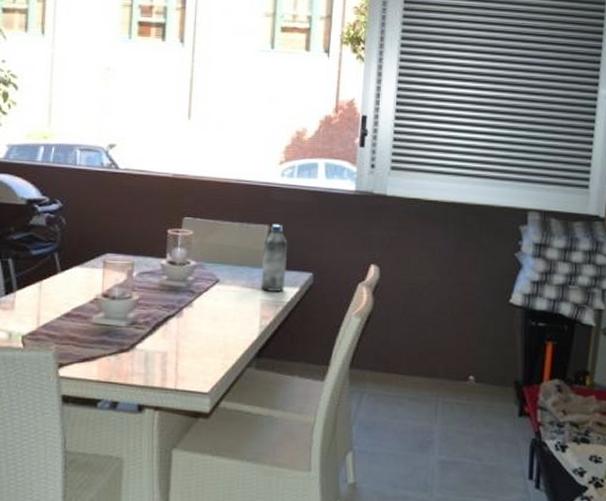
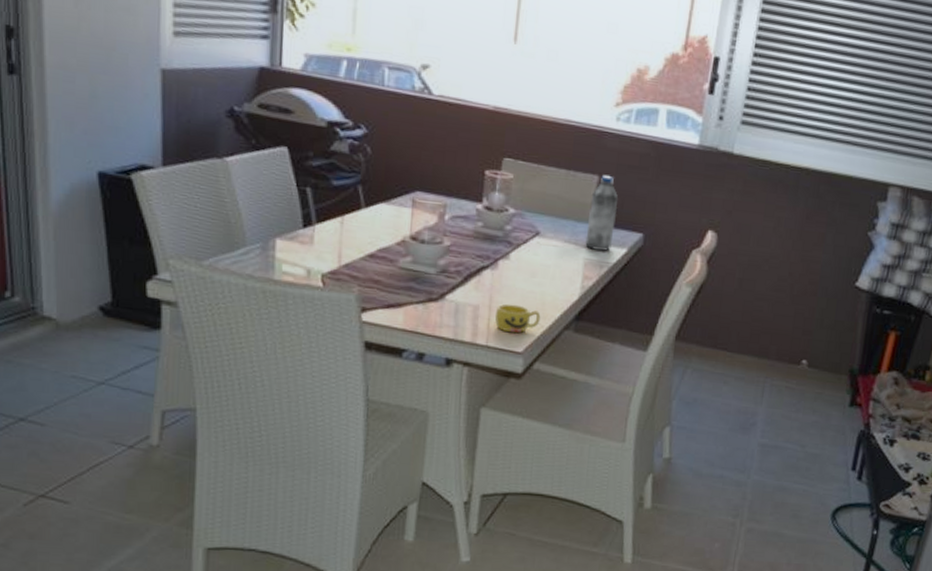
cup: none [182,348,224,375] -> present [495,303,541,334]

